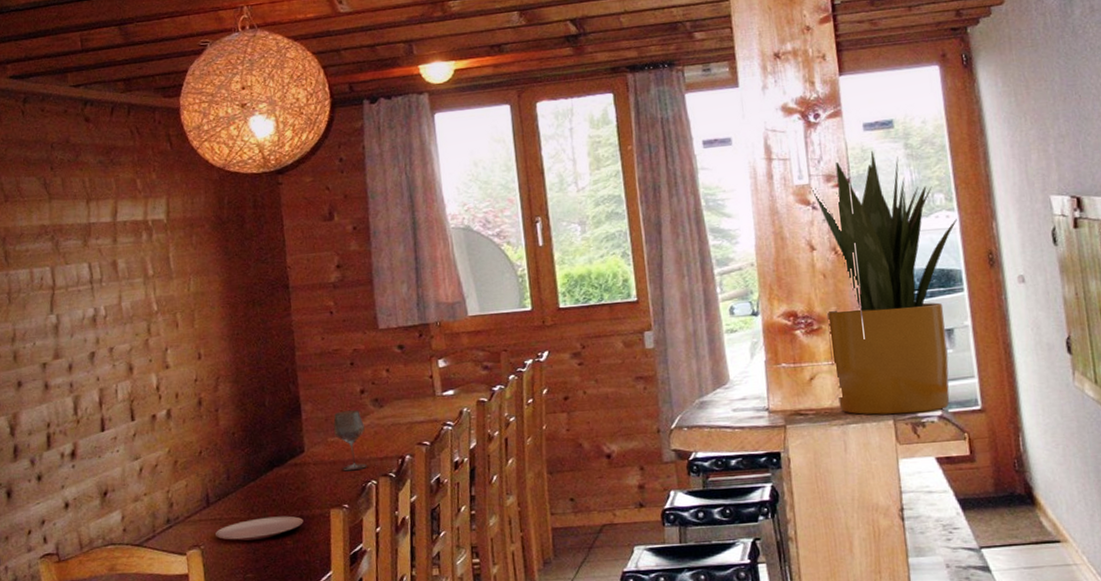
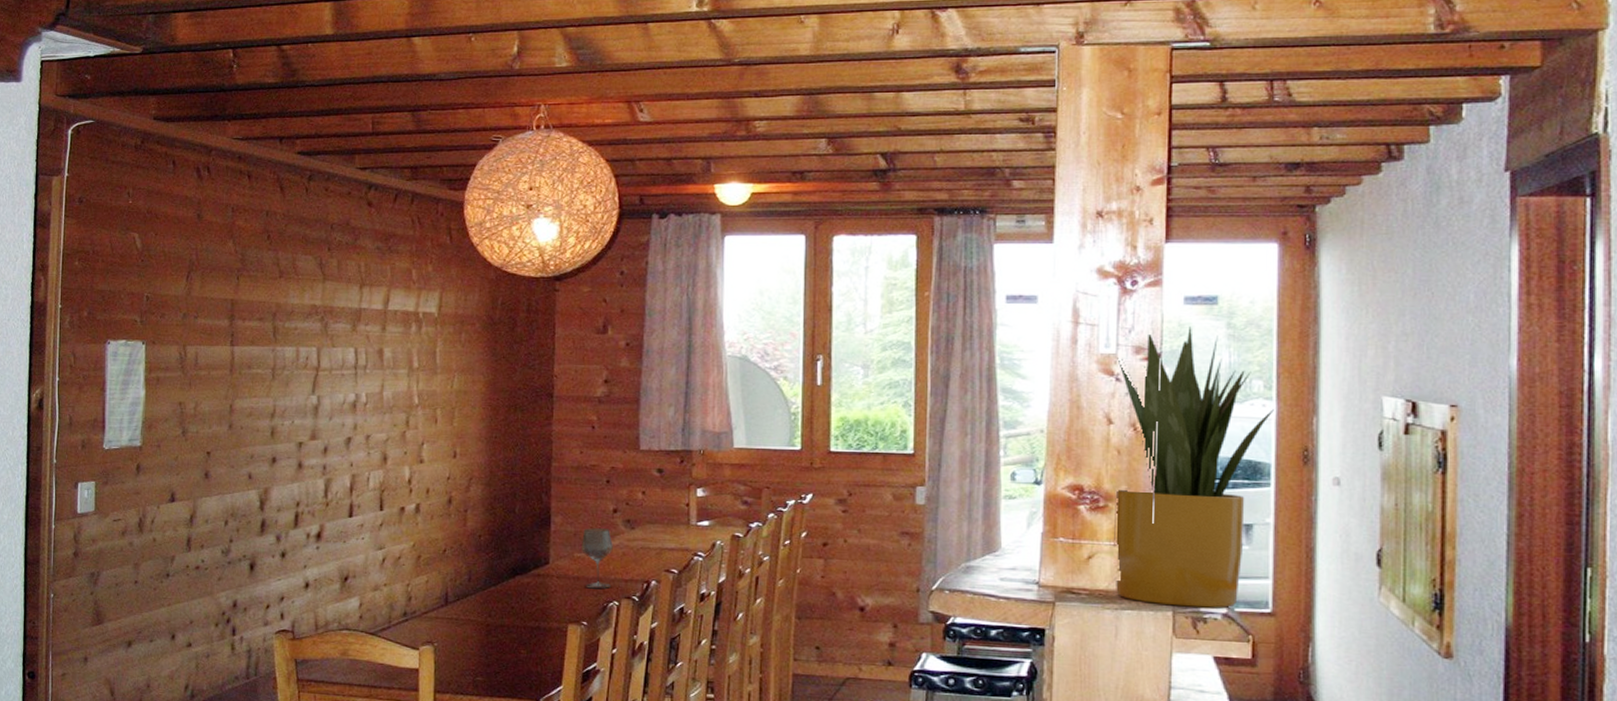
plate: present [215,515,304,541] -> none [450,623,540,645]

